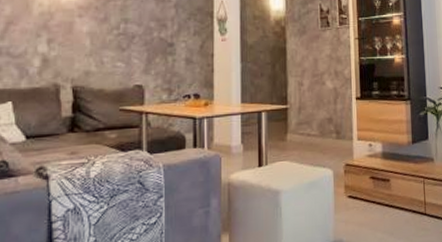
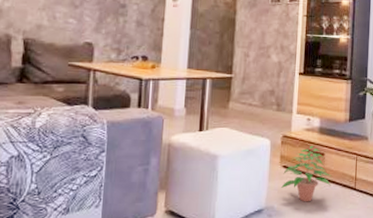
potted plant: none [348,171,400,233] -> present [281,145,332,202]

